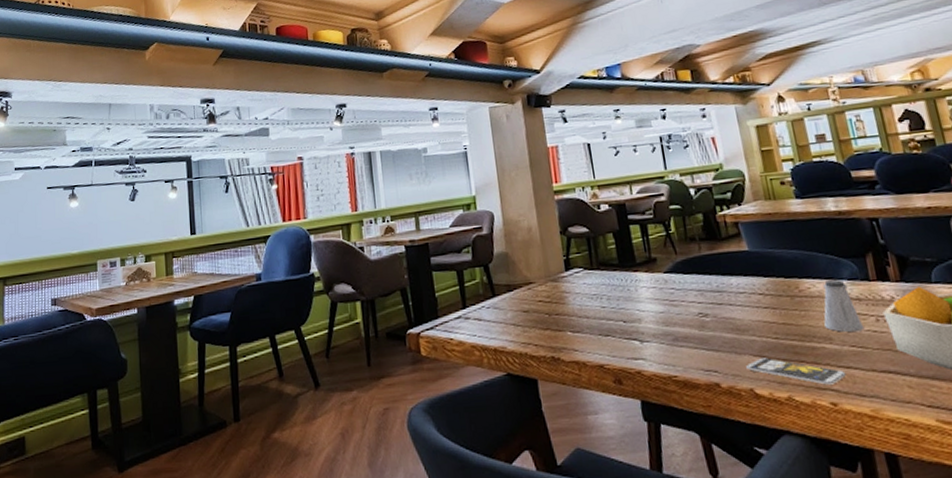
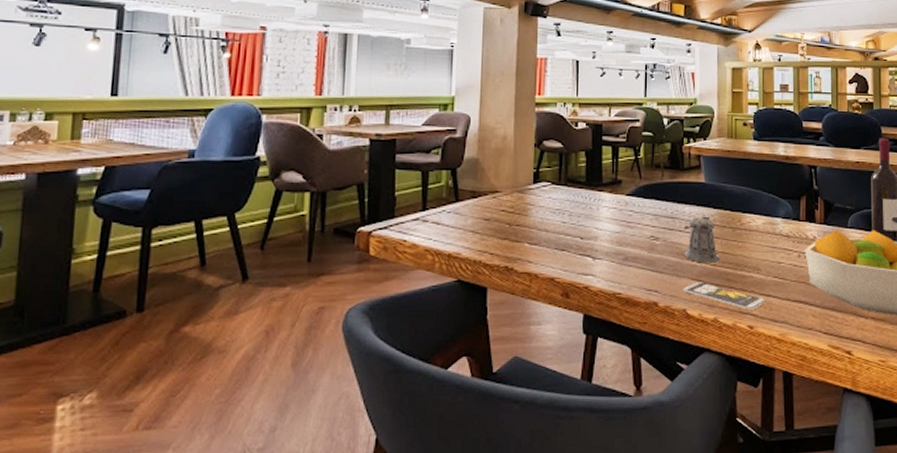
pepper shaker: none [734,285,783,338] -> present [684,215,720,263]
saltshaker: present [823,280,865,332] -> none [756,217,788,264]

